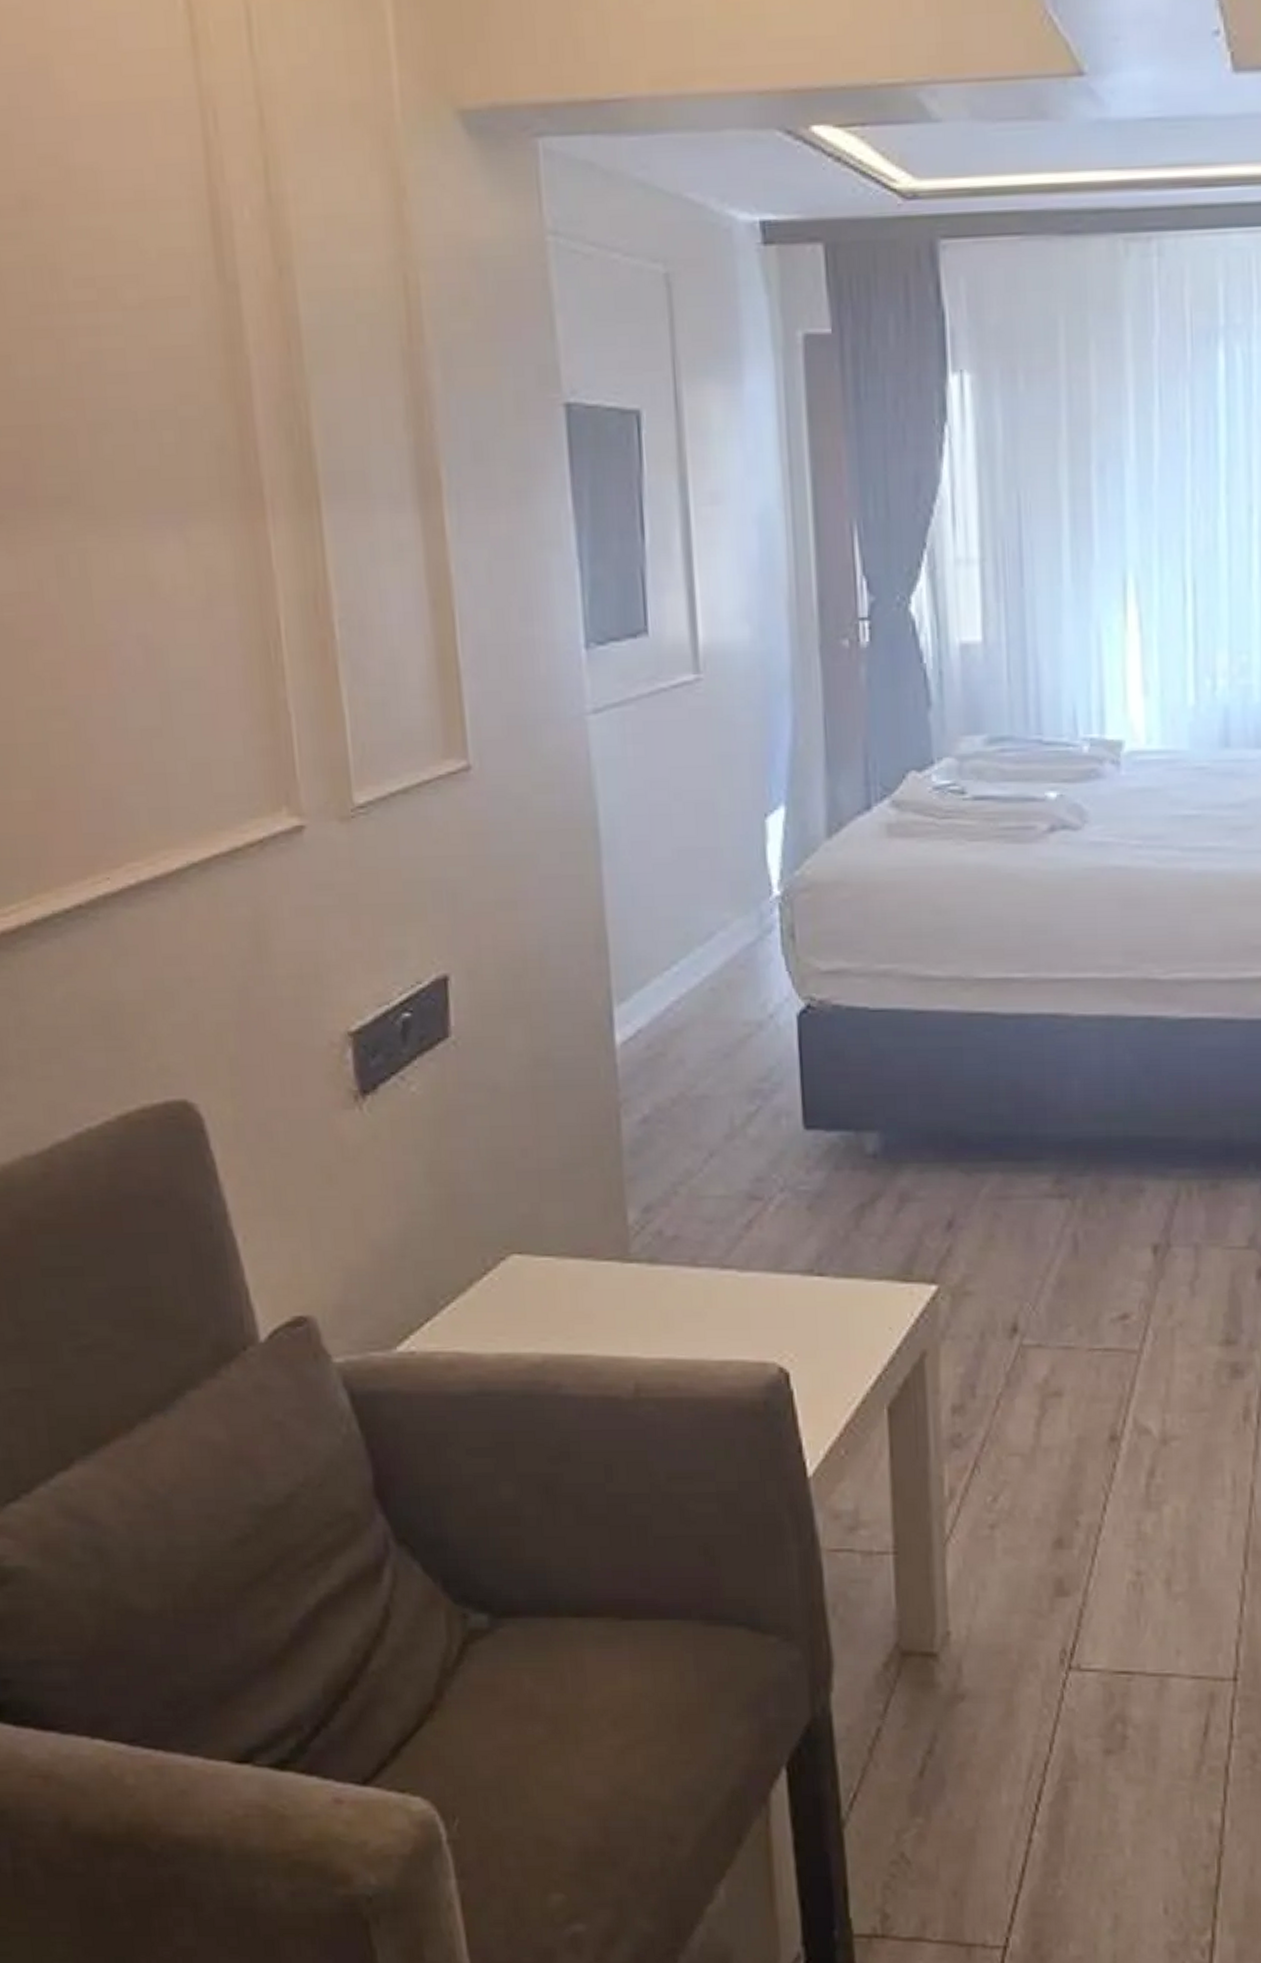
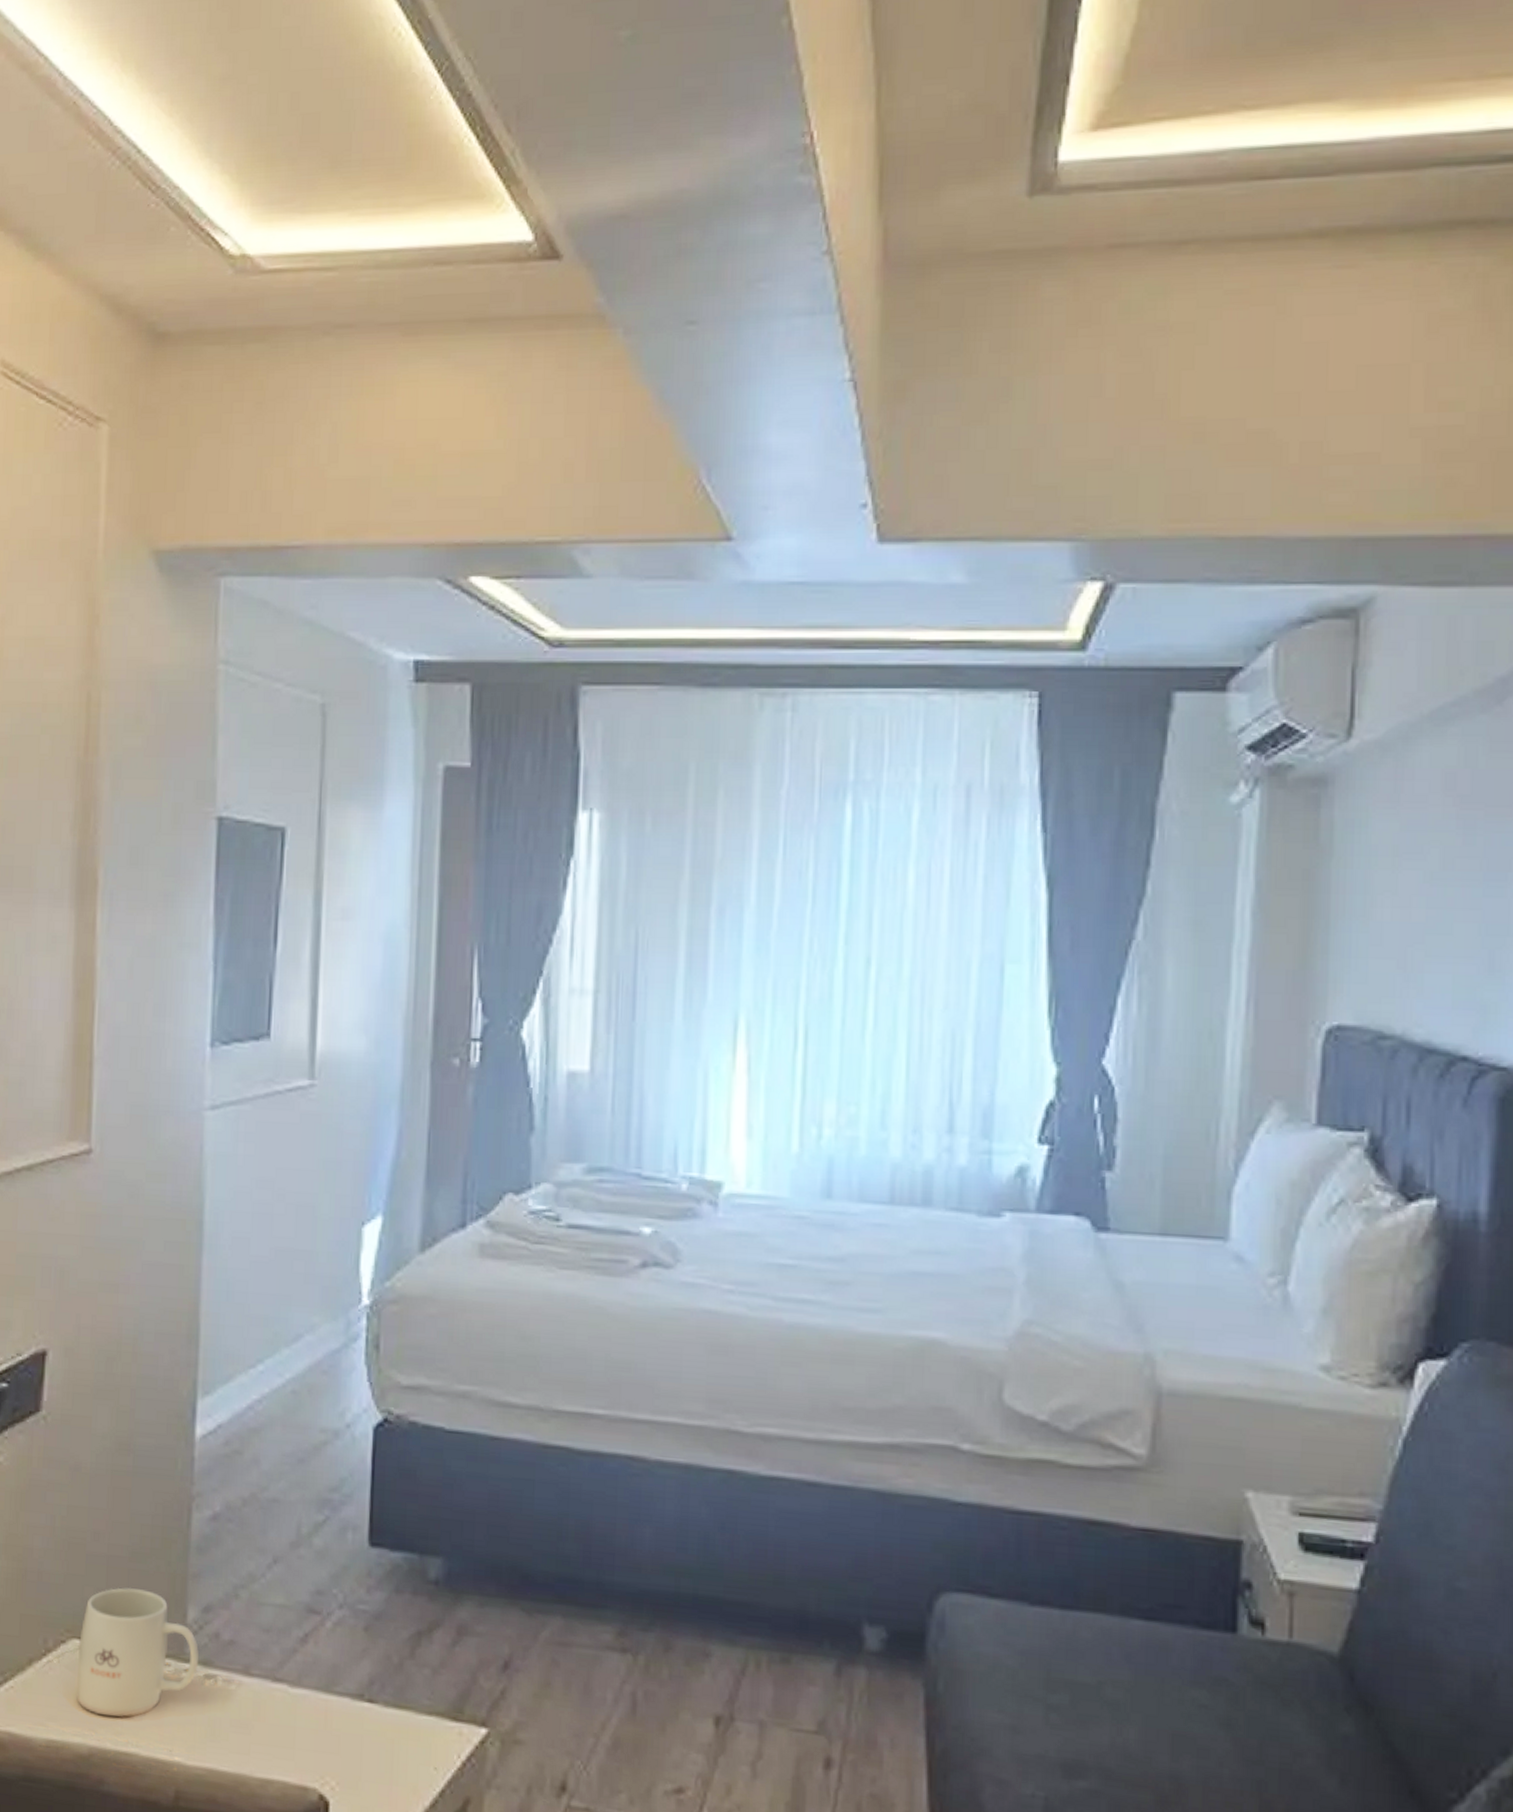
mug: none [518,1198,645,1324] -> present [76,1587,200,1717]

